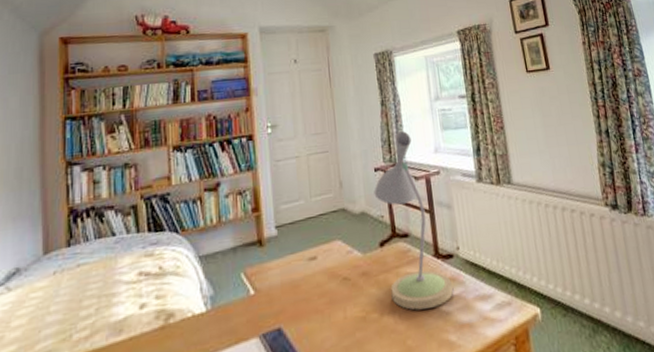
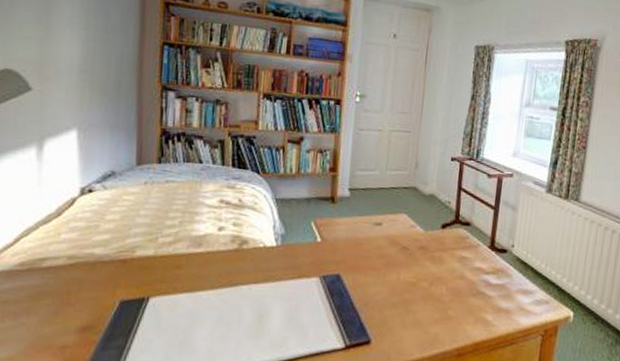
desk lamp: present [374,130,453,310] -> none [442,127,500,290]

